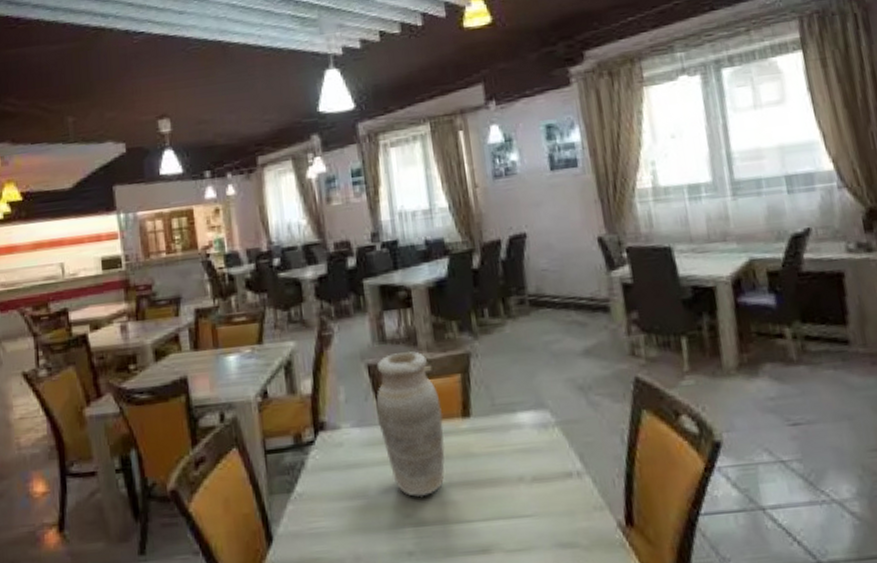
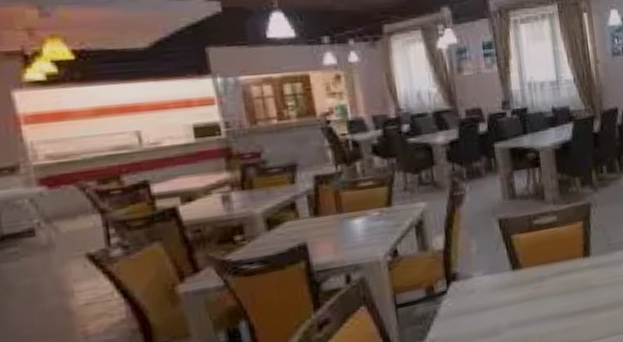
vase: present [375,350,445,498] -> none [505,204,568,328]

